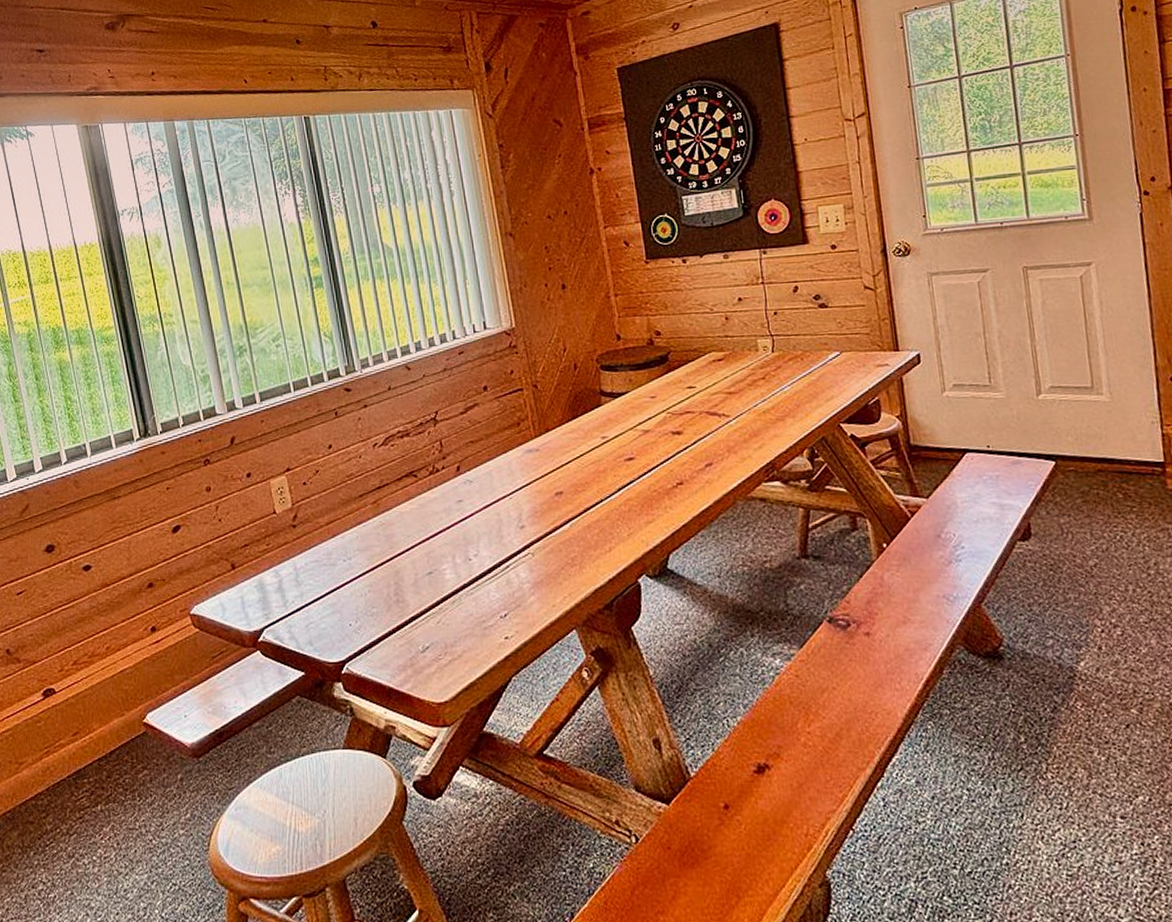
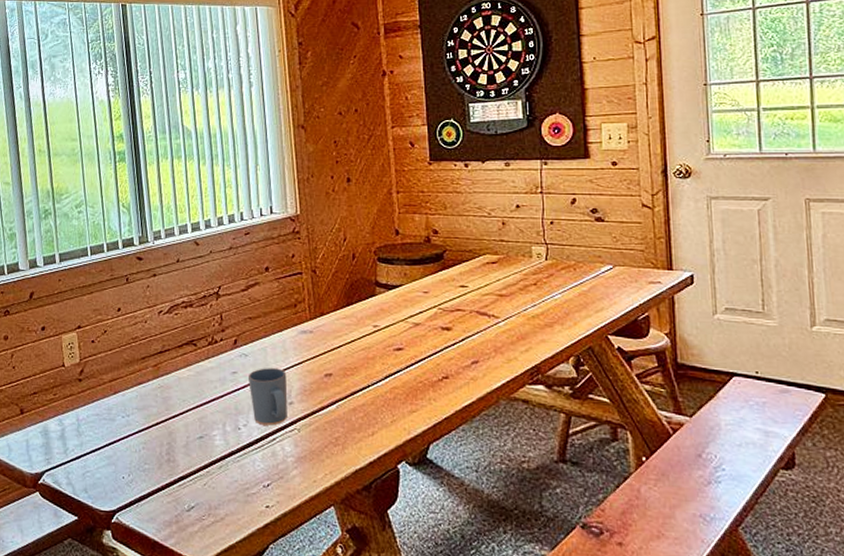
mug: none [474,492,520,553] -> present [247,368,288,426]

